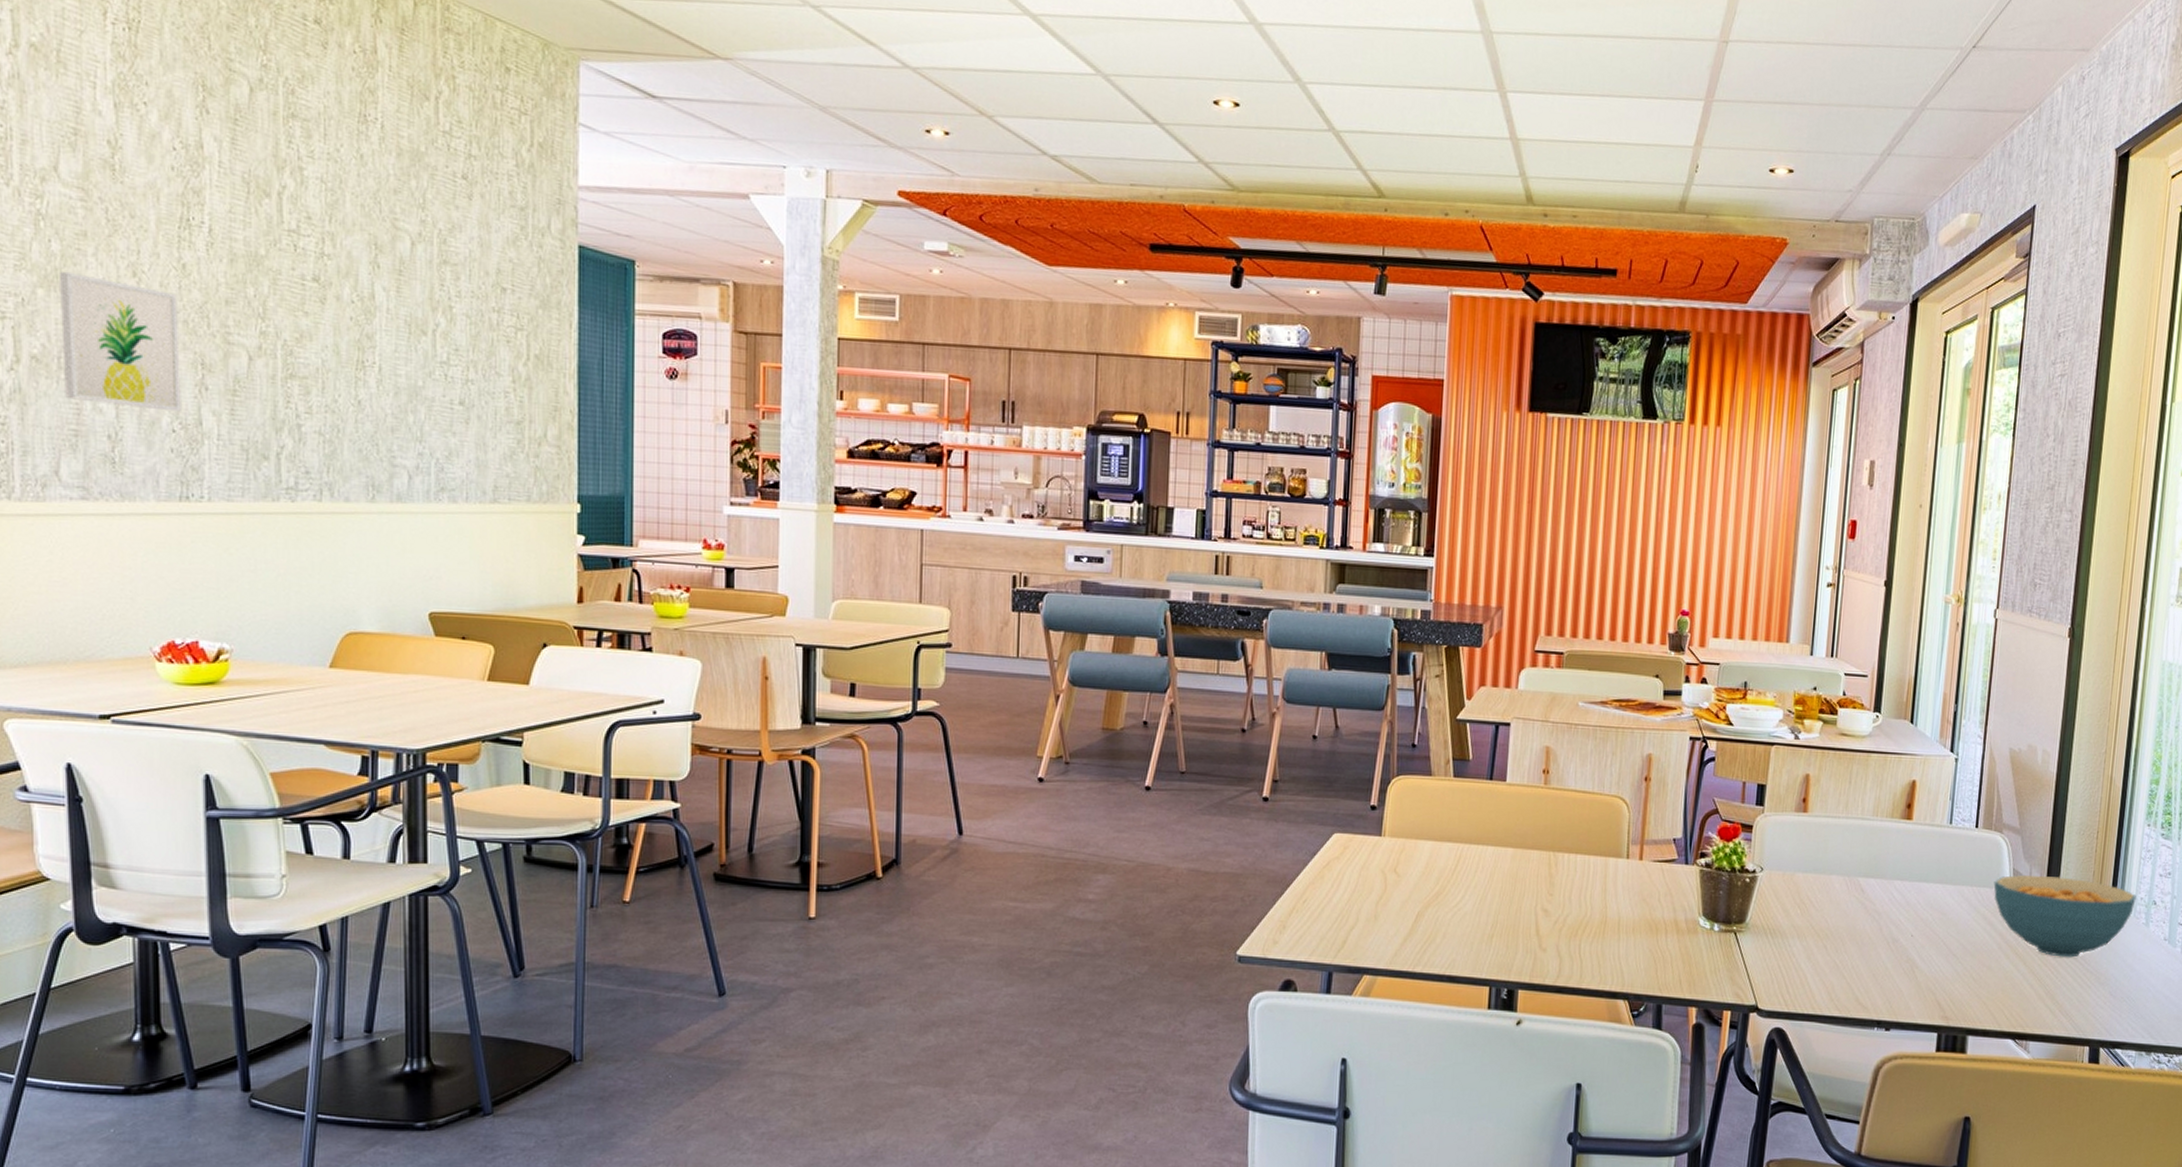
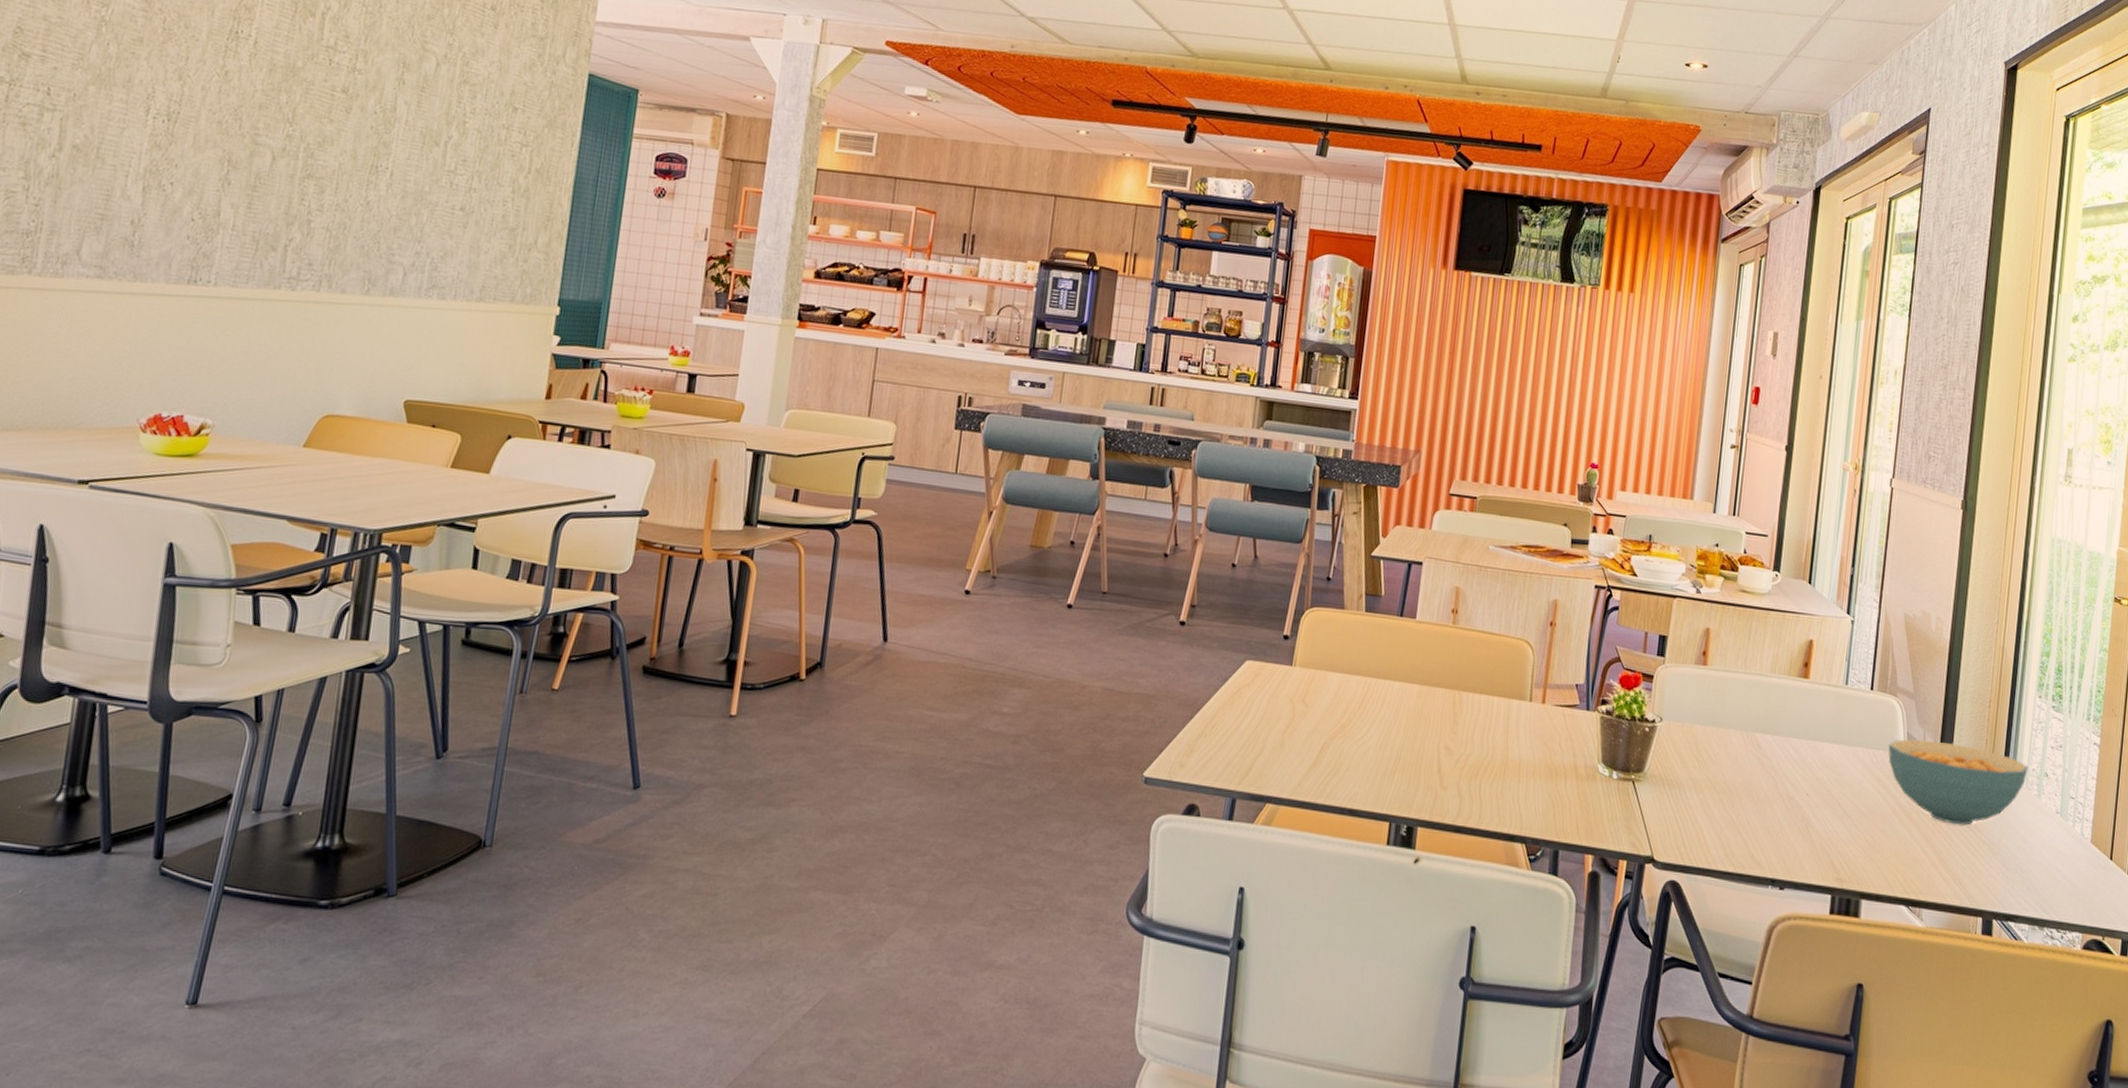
wall art: present [60,271,181,412] -> none [98,71,216,203]

